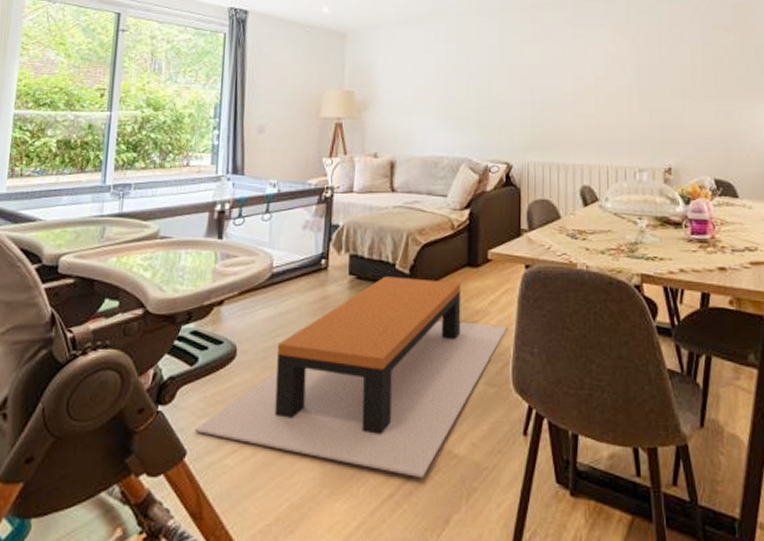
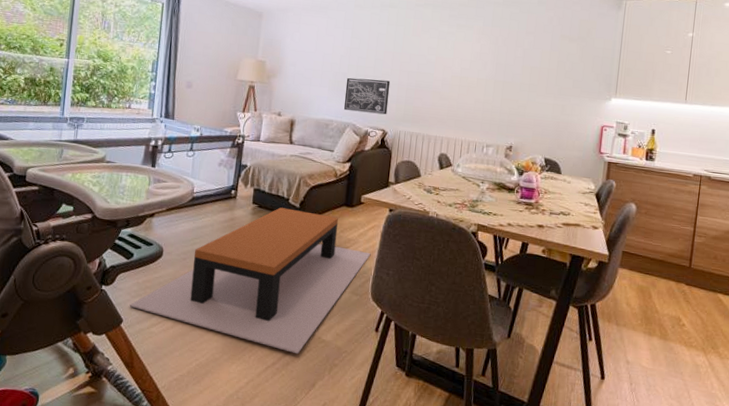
wall art: none [455,100,510,144] -> present [343,77,391,115]

